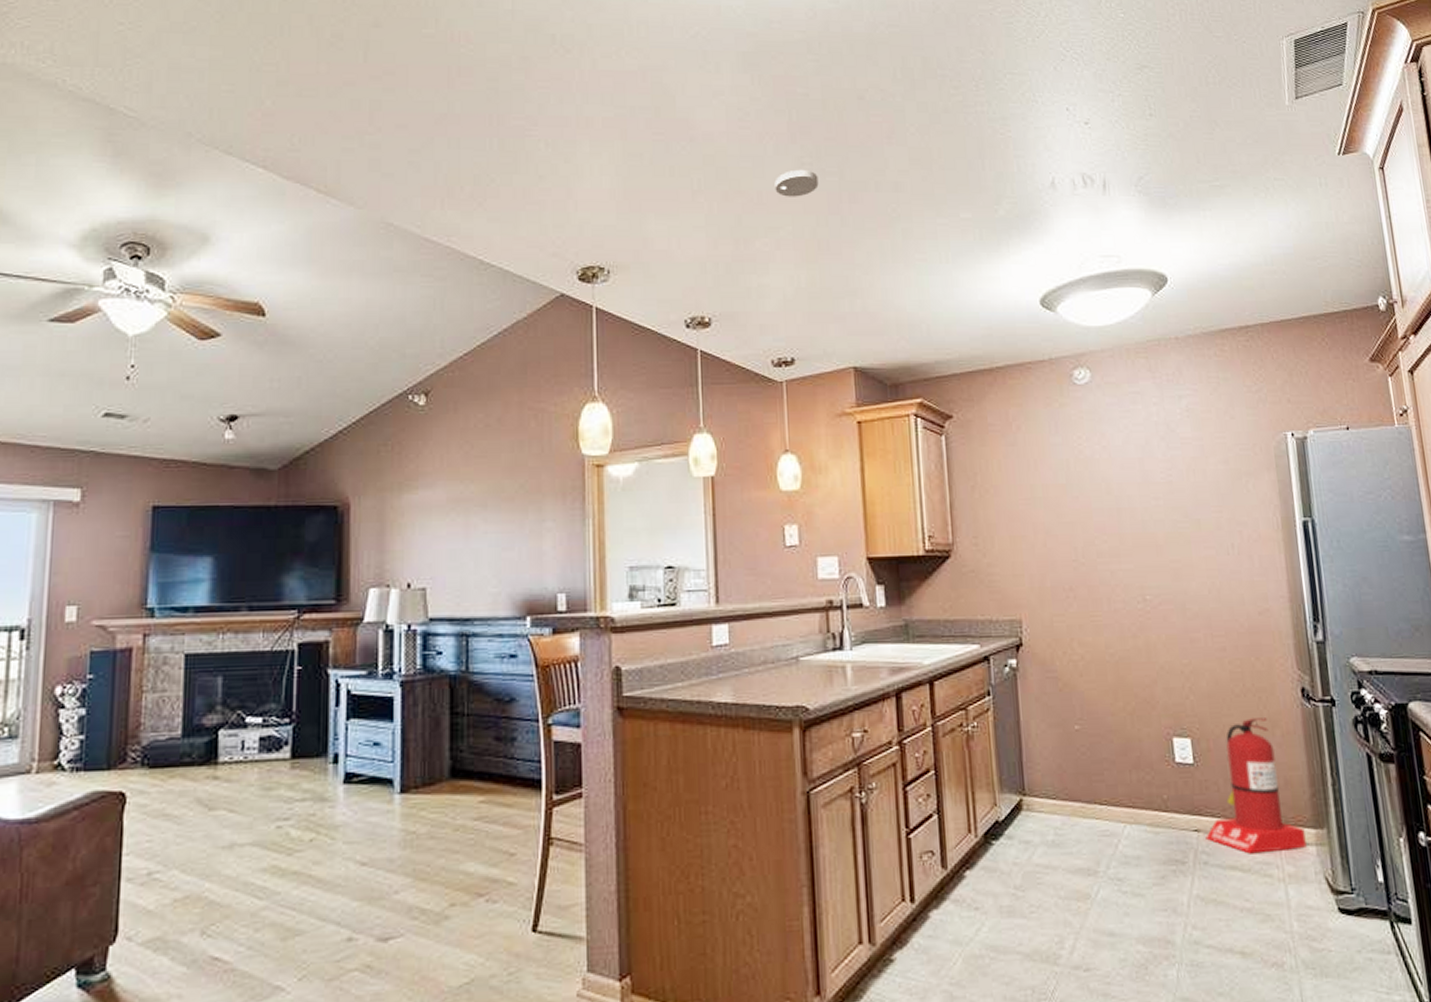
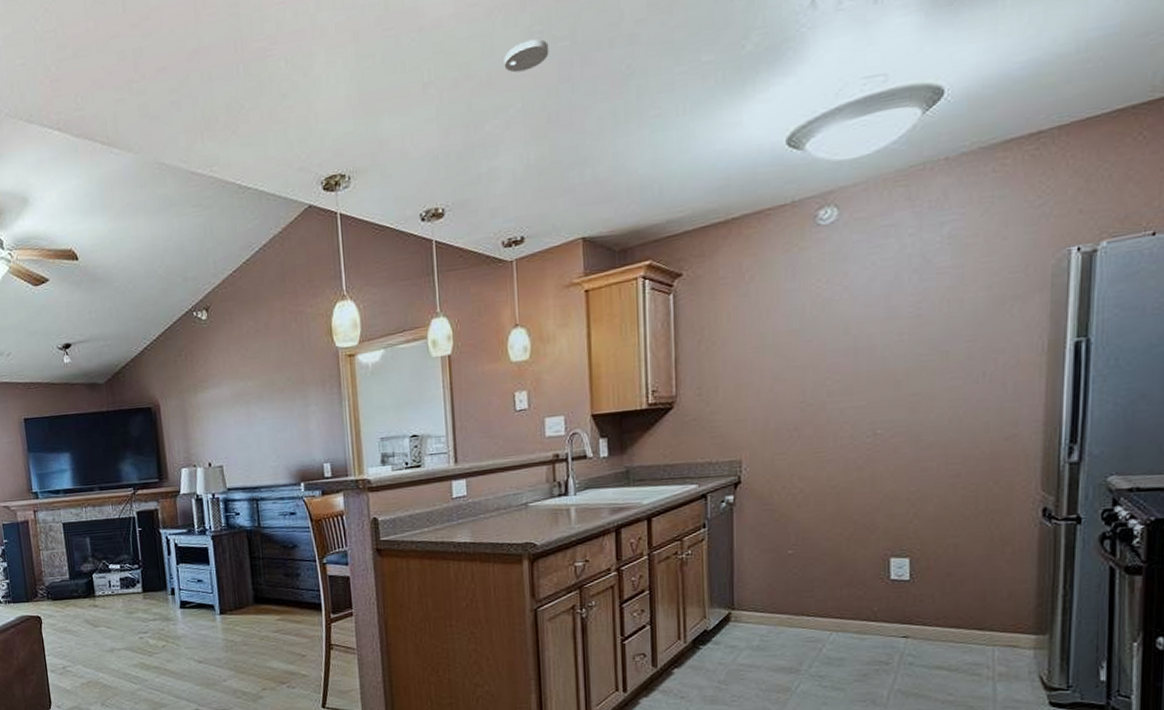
fire extinguisher: present [1205,718,1307,854] -> none [914,537,1024,657]

